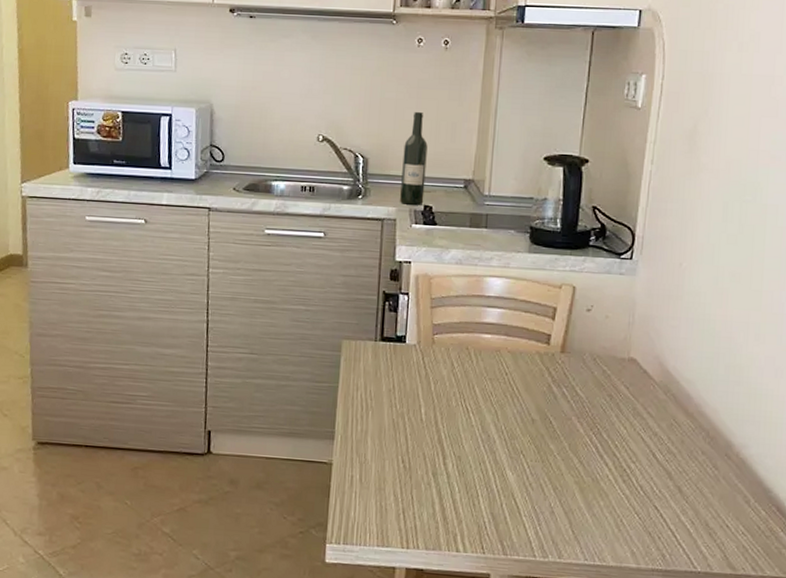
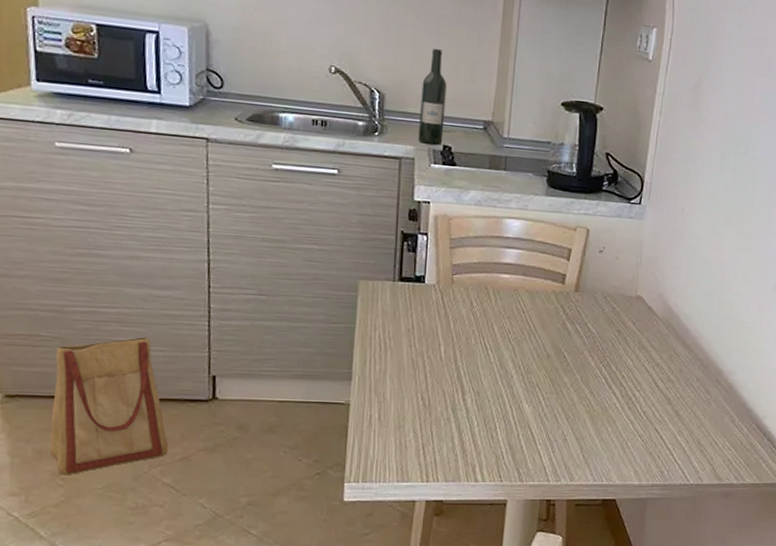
shopping bag: none [70,392,169,519] -> present [49,337,169,475]

